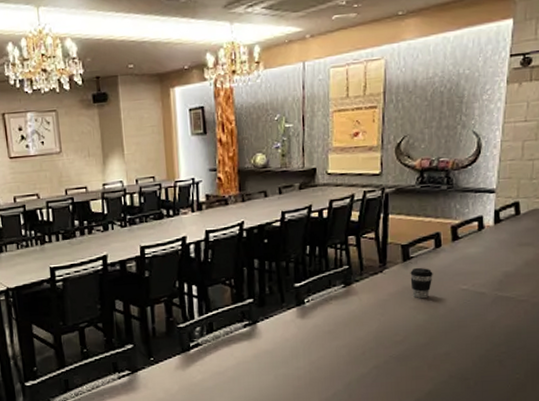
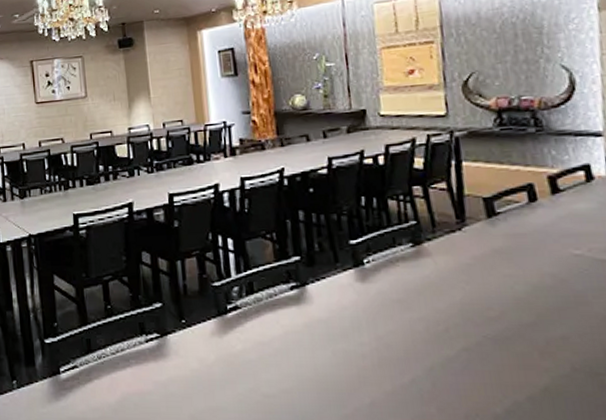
coffee cup: present [410,267,433,299] -> none [498,225,531,265]

